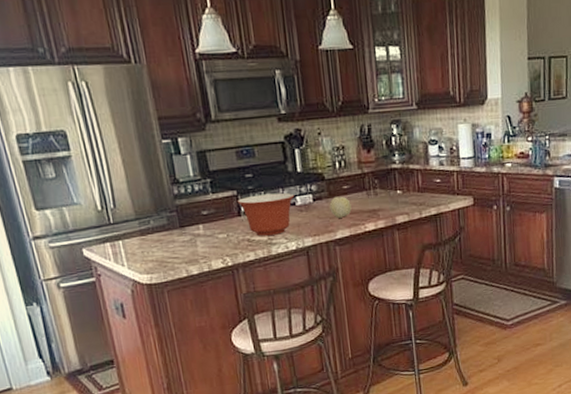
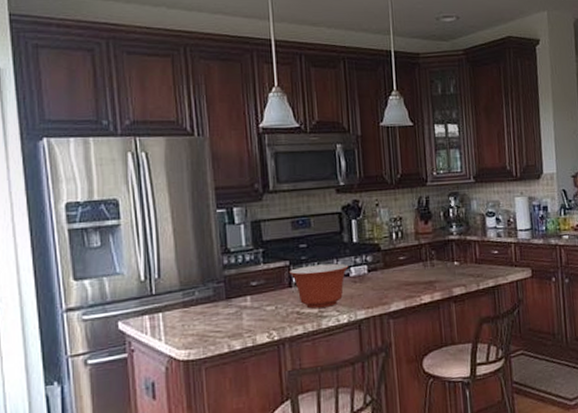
fruit: present [329,196,352,218] -> none [384,267,407,290]

